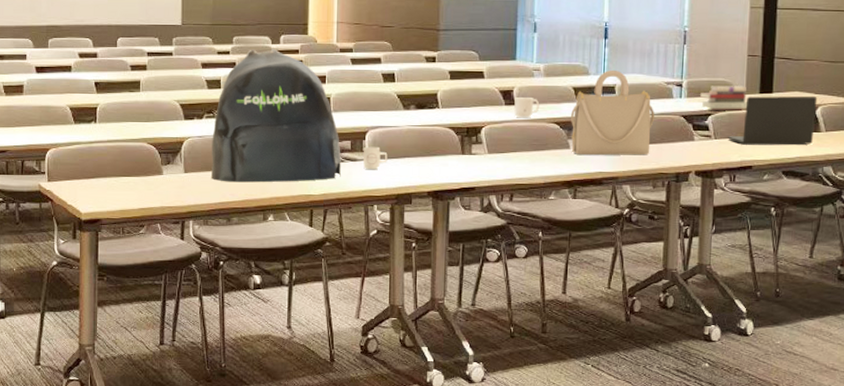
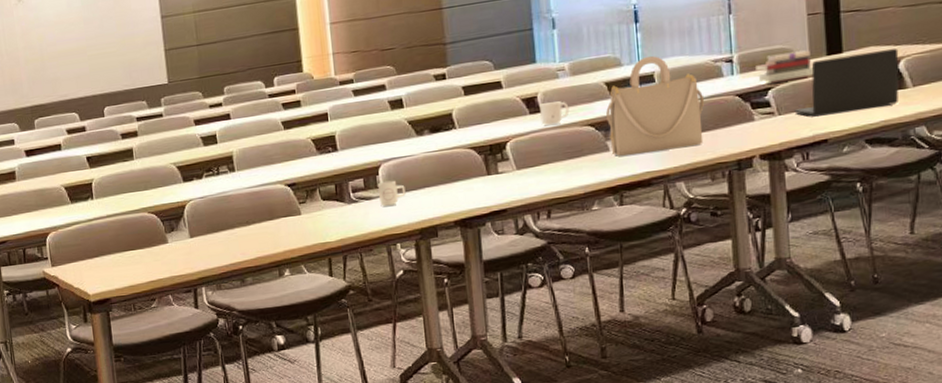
backpack: present [211,48,341,183] -> none [214,92,357,242]

